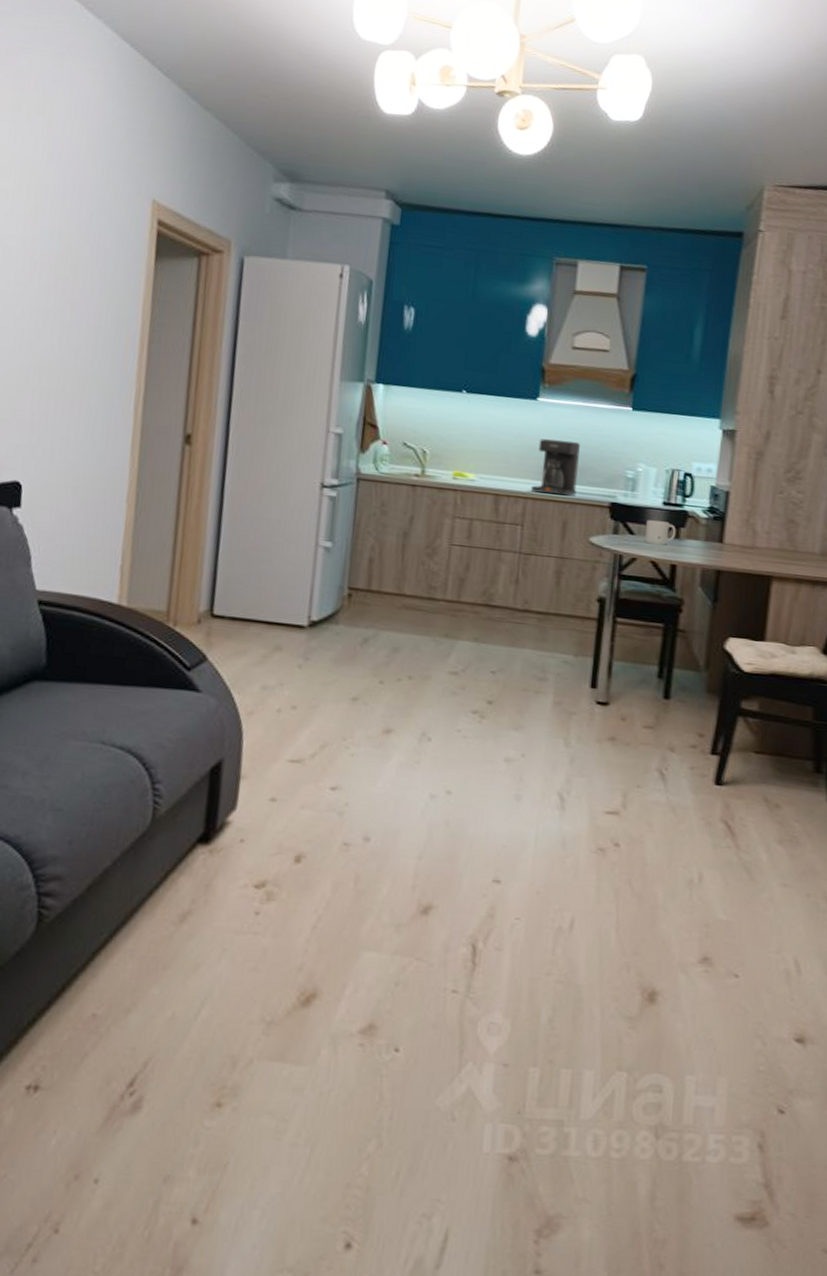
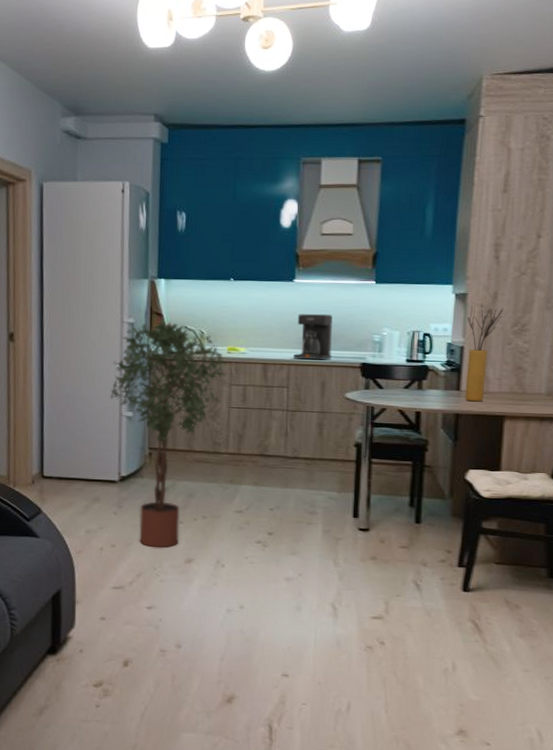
potted tree: none [305,432,453,714] -> present [110,319,228,549]
mug: present [644,519,676,547] -> none [392,375,419,397]
vase: none [728,443,777,558] -> present [465,303,504,402]

